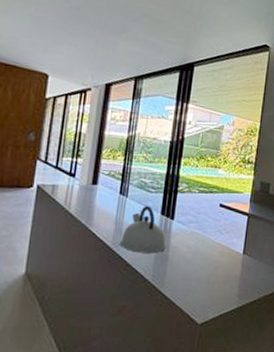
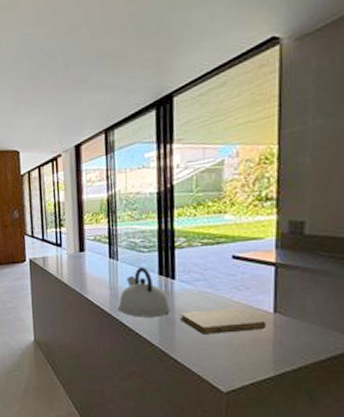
notebook: none [173,248,237,271] -> present [180,308,267,334]

